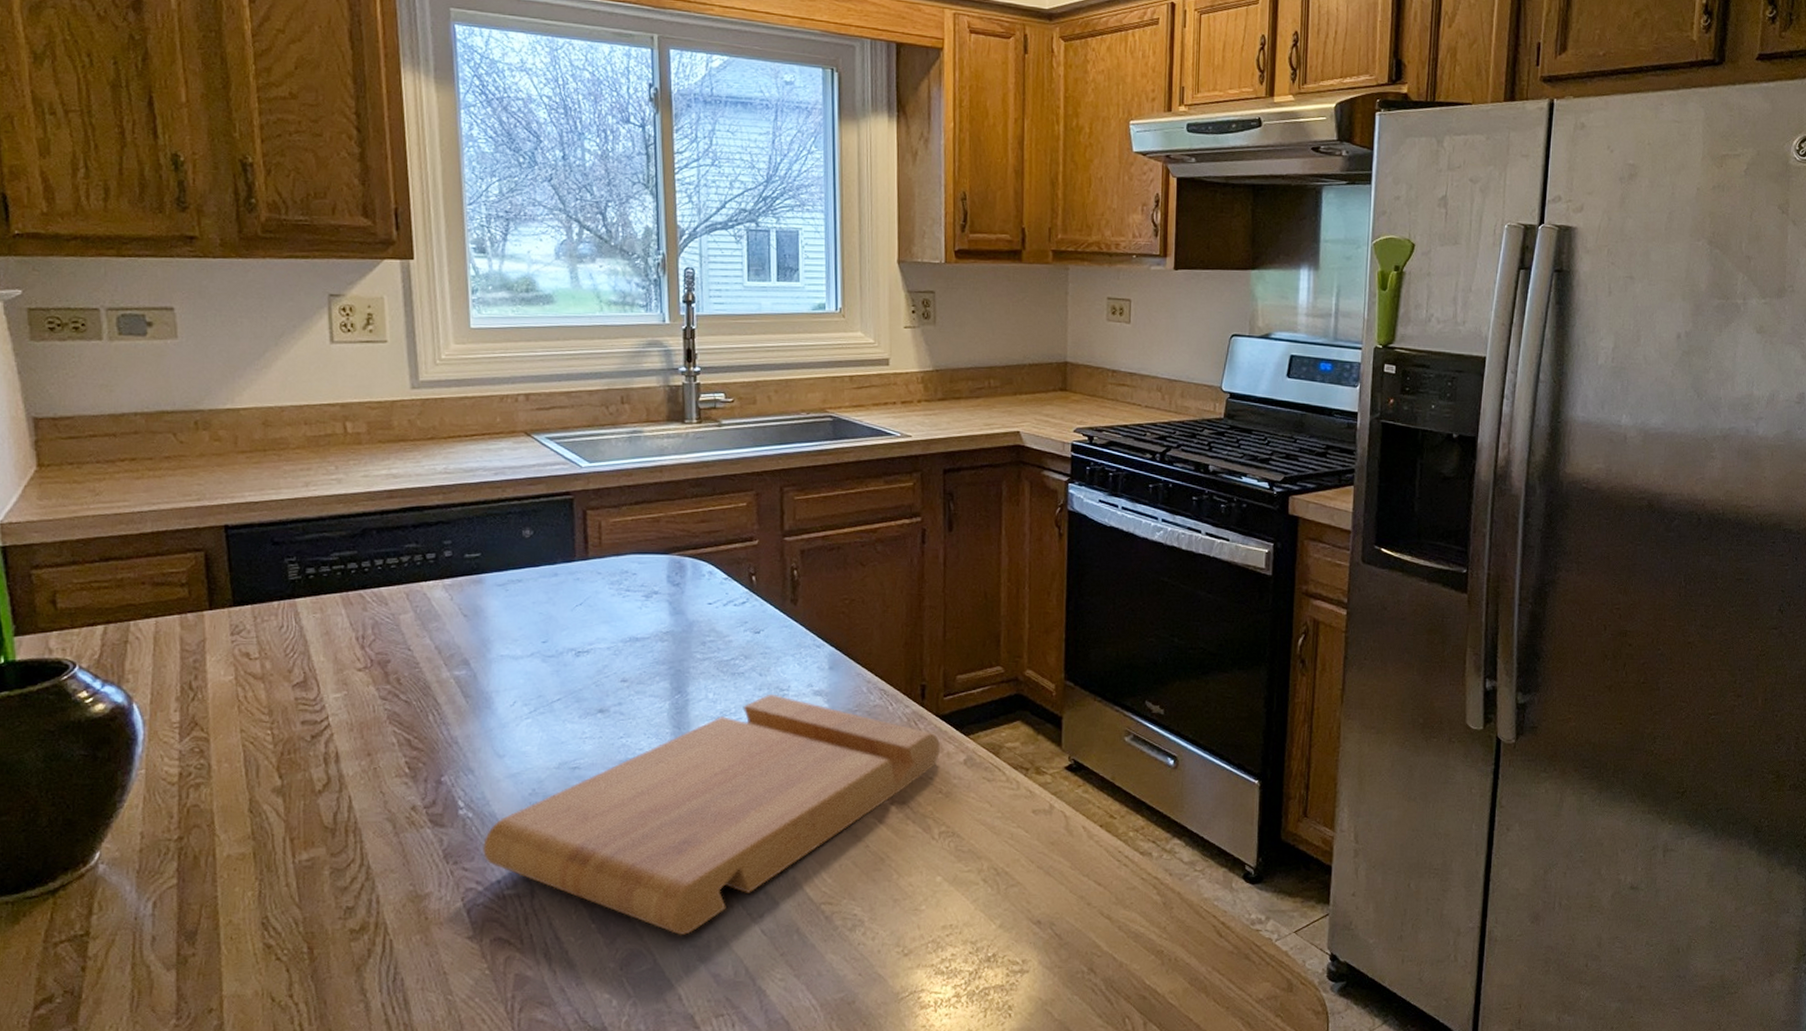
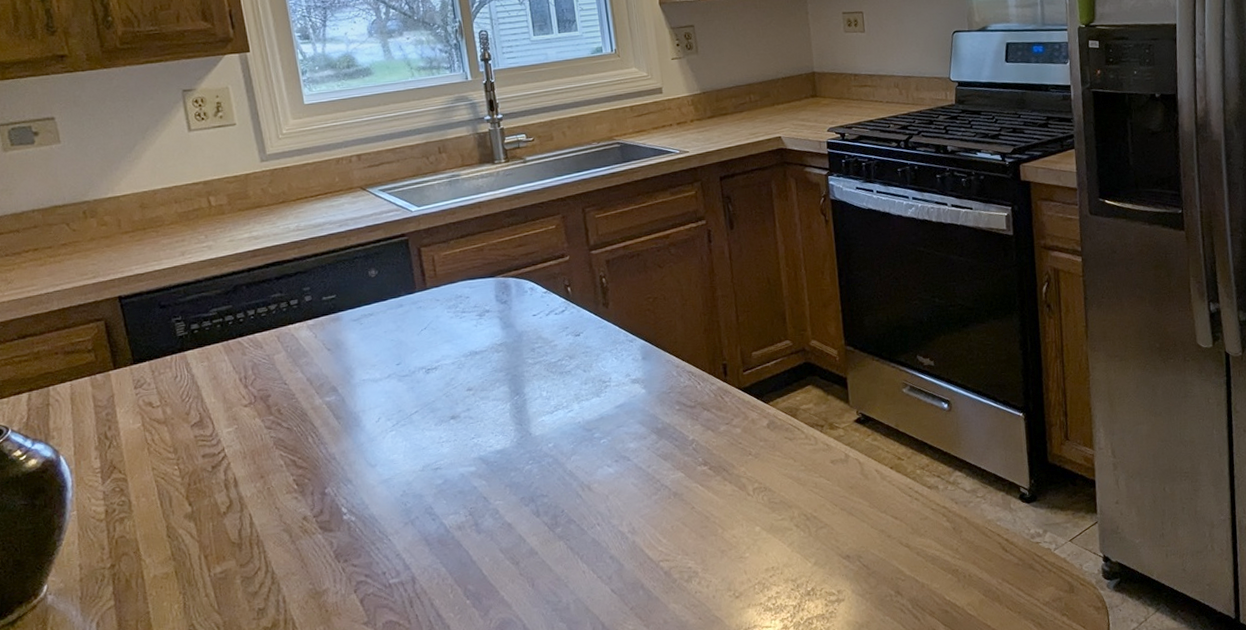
cutting board: present [482,695,941,936] -> none [366,386,746,602]

